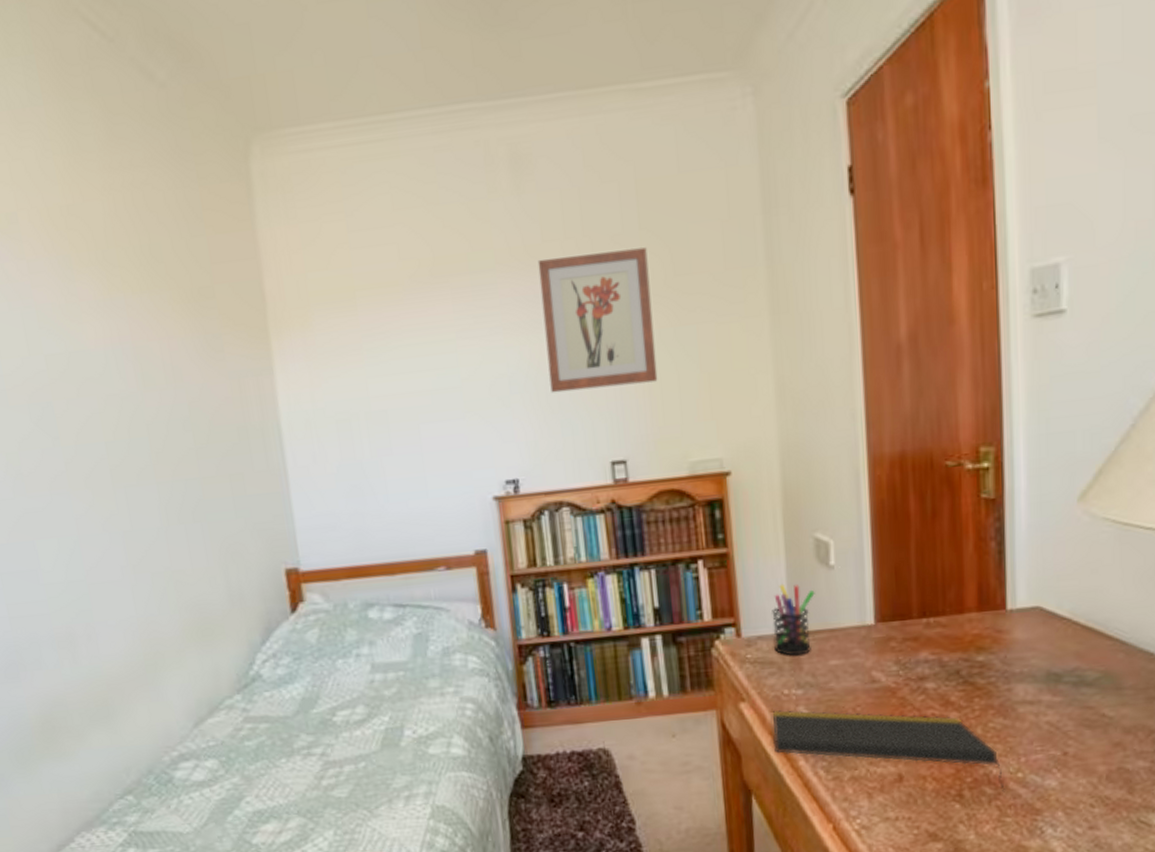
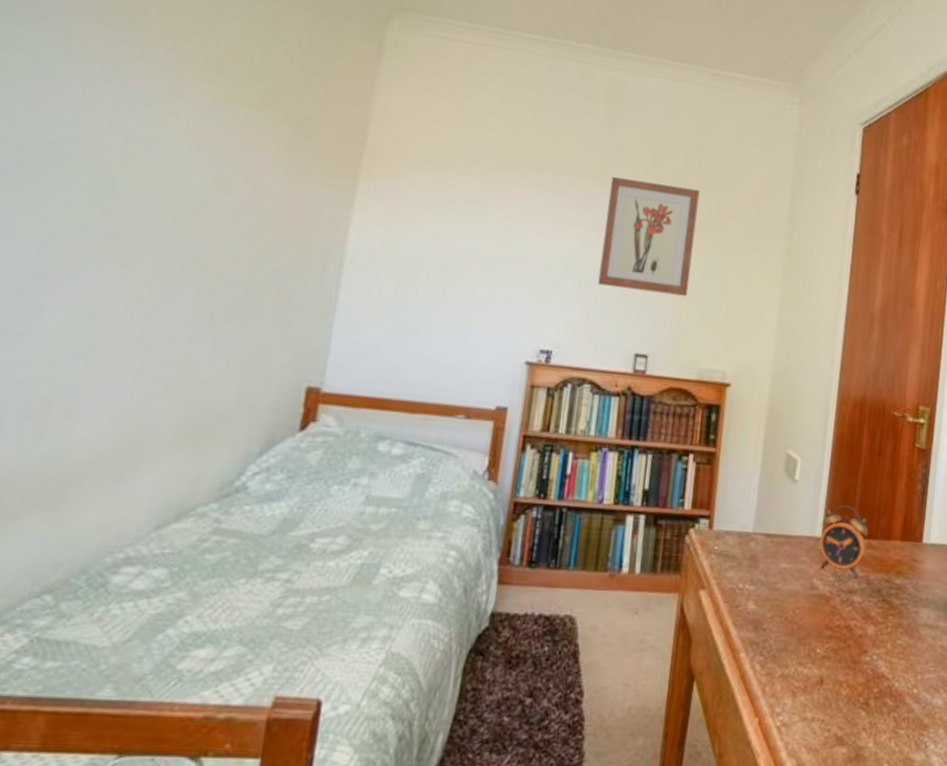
pen holder: present [772,583,815,656] -> none [738,488,779,555]
notepad: present [772,709,1005,793] -> none [721,601,902,706]
alarm clock: none [872,583,933,662] -> present [820,505,868,578]

